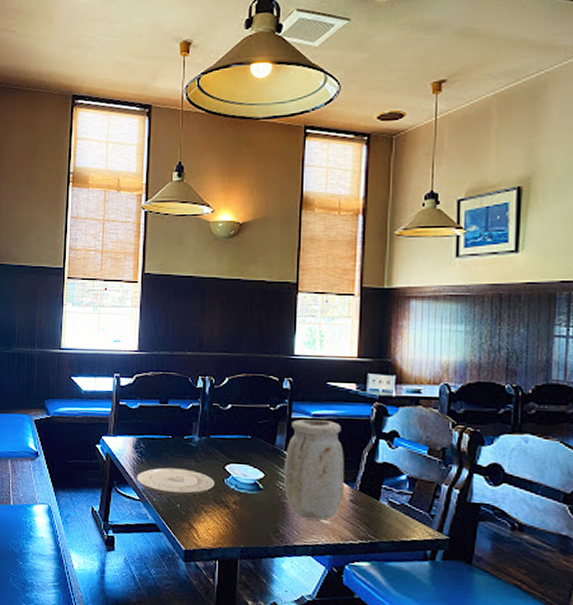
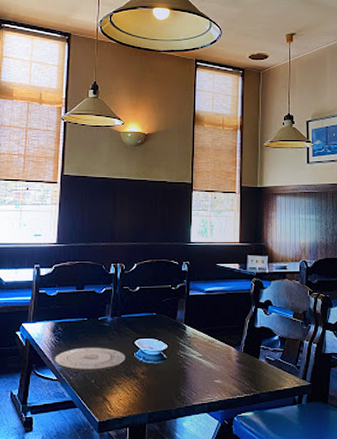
vase: present [284,419,344,520] -> none [184,295,231,381]

